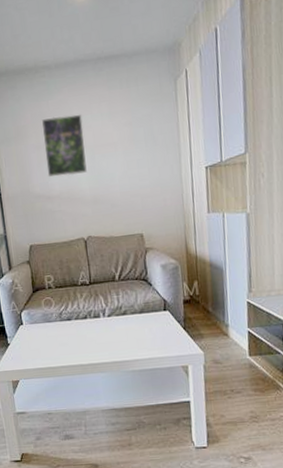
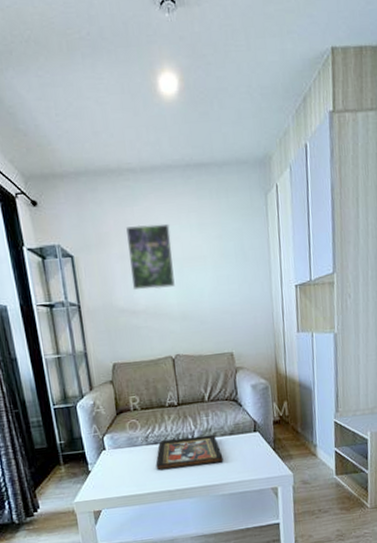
decorative tray: none [69,312,134,345] -> present [155,434,224,469]

